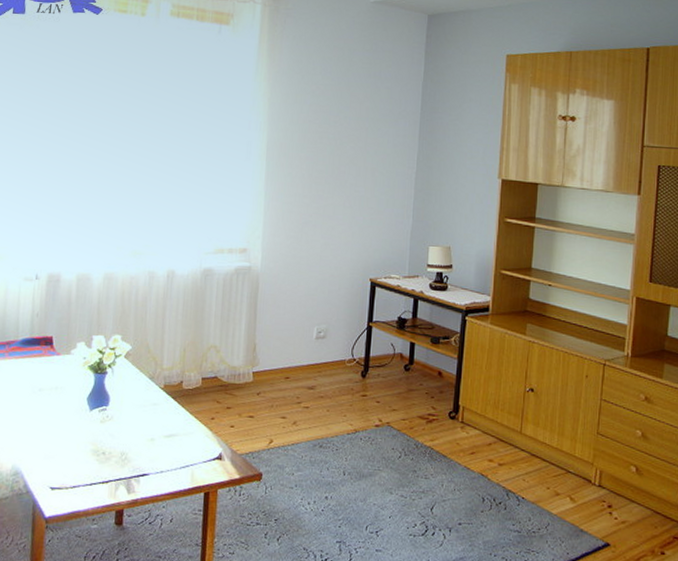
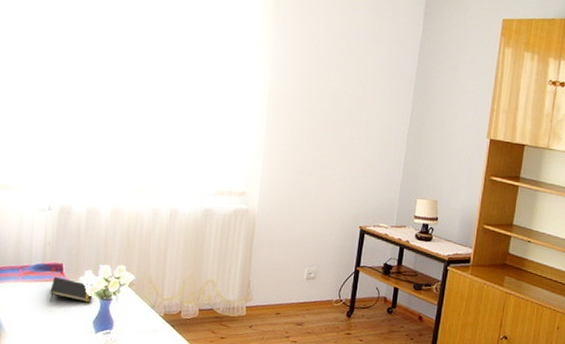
notepad: none [39,351,86,380] -> present [50,276,93,302]

